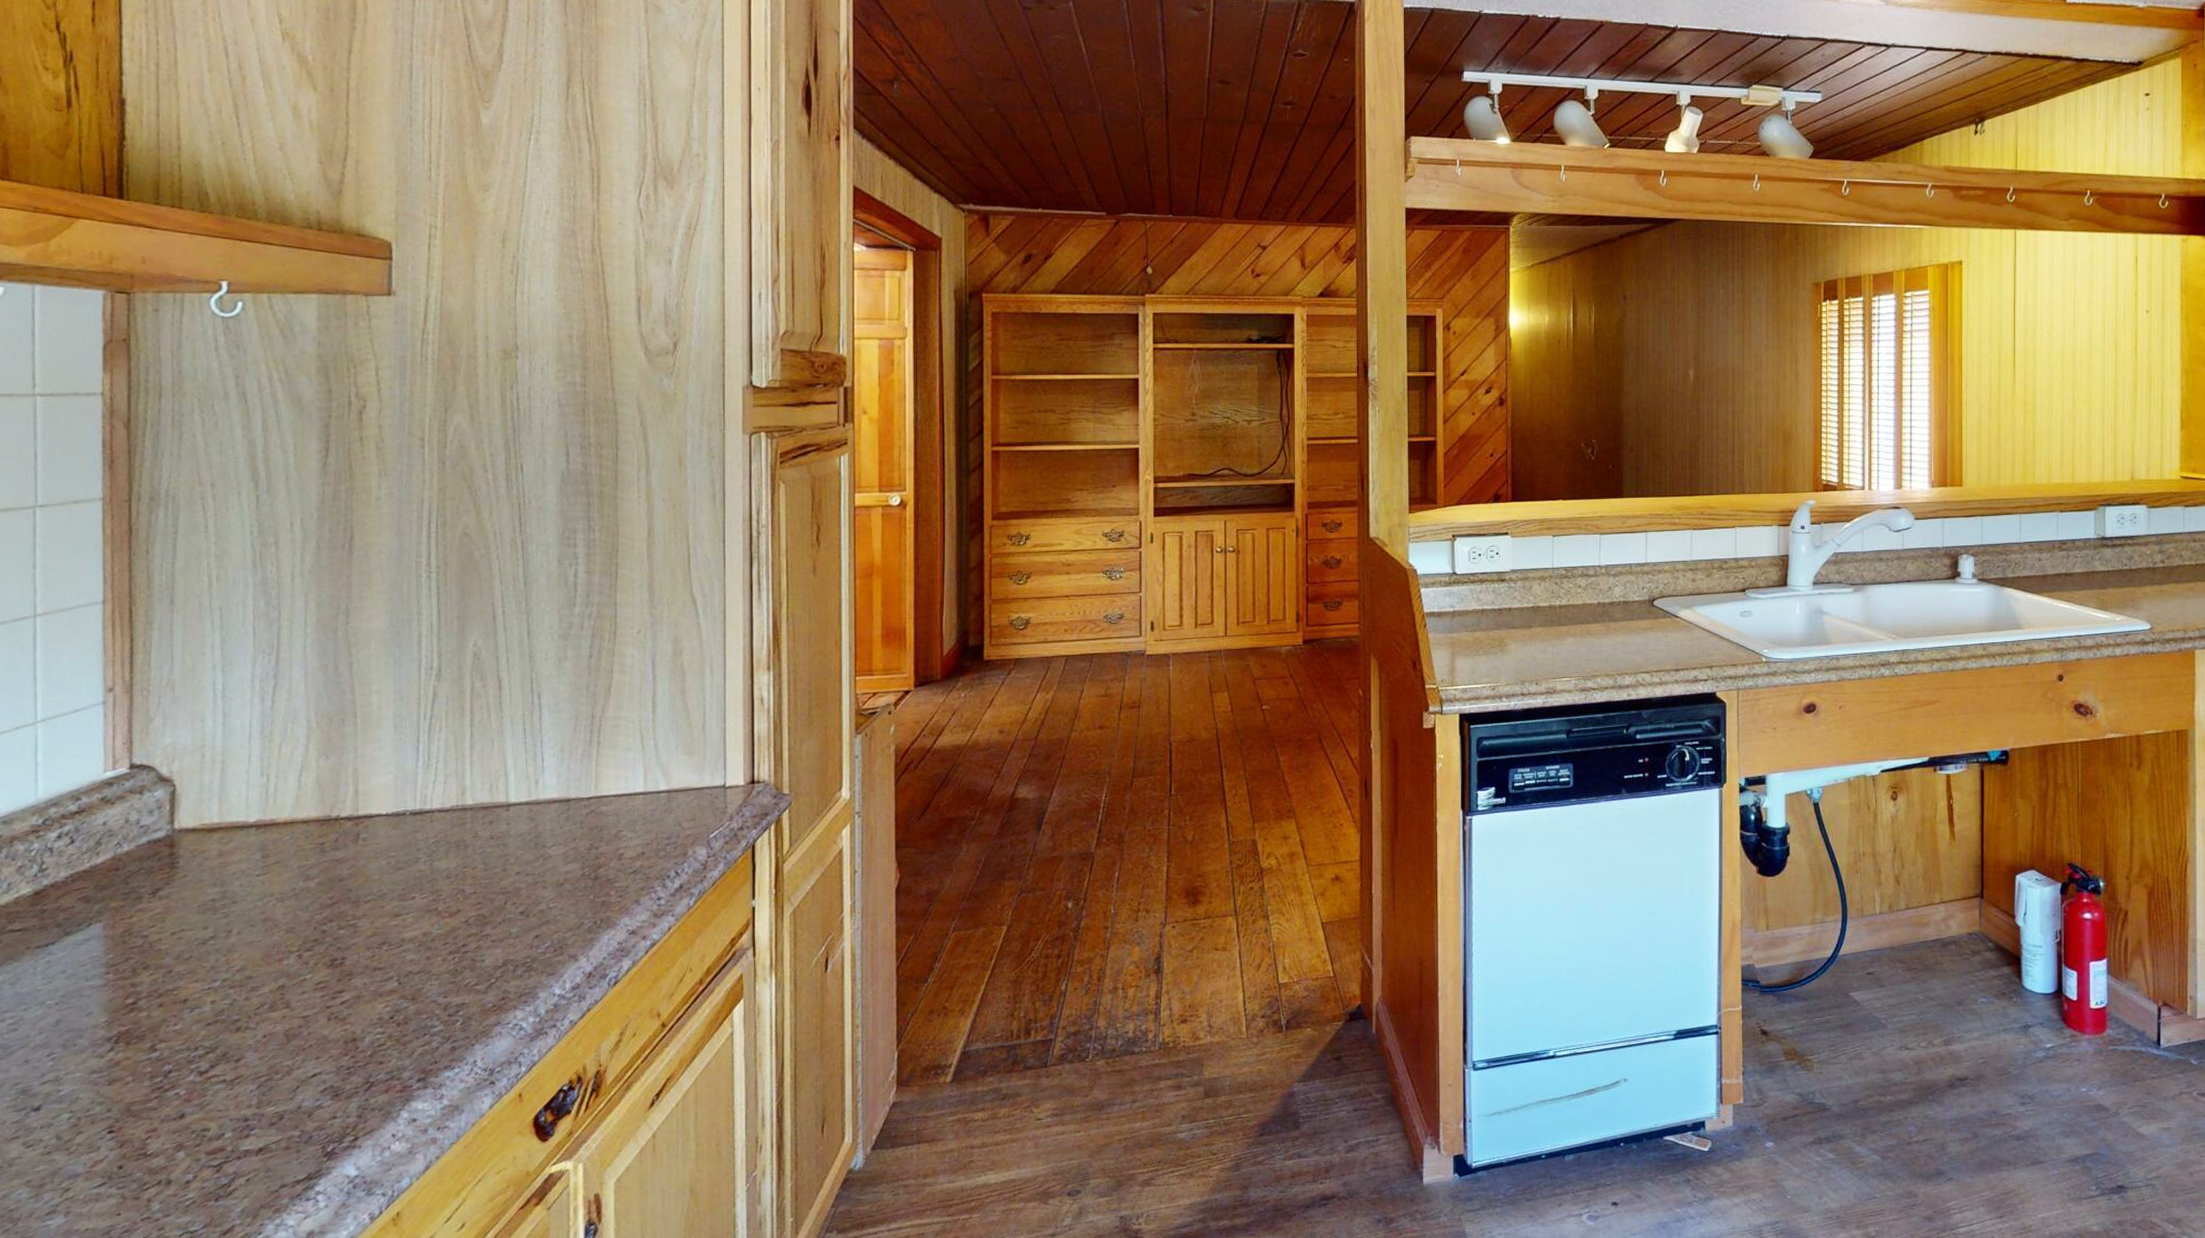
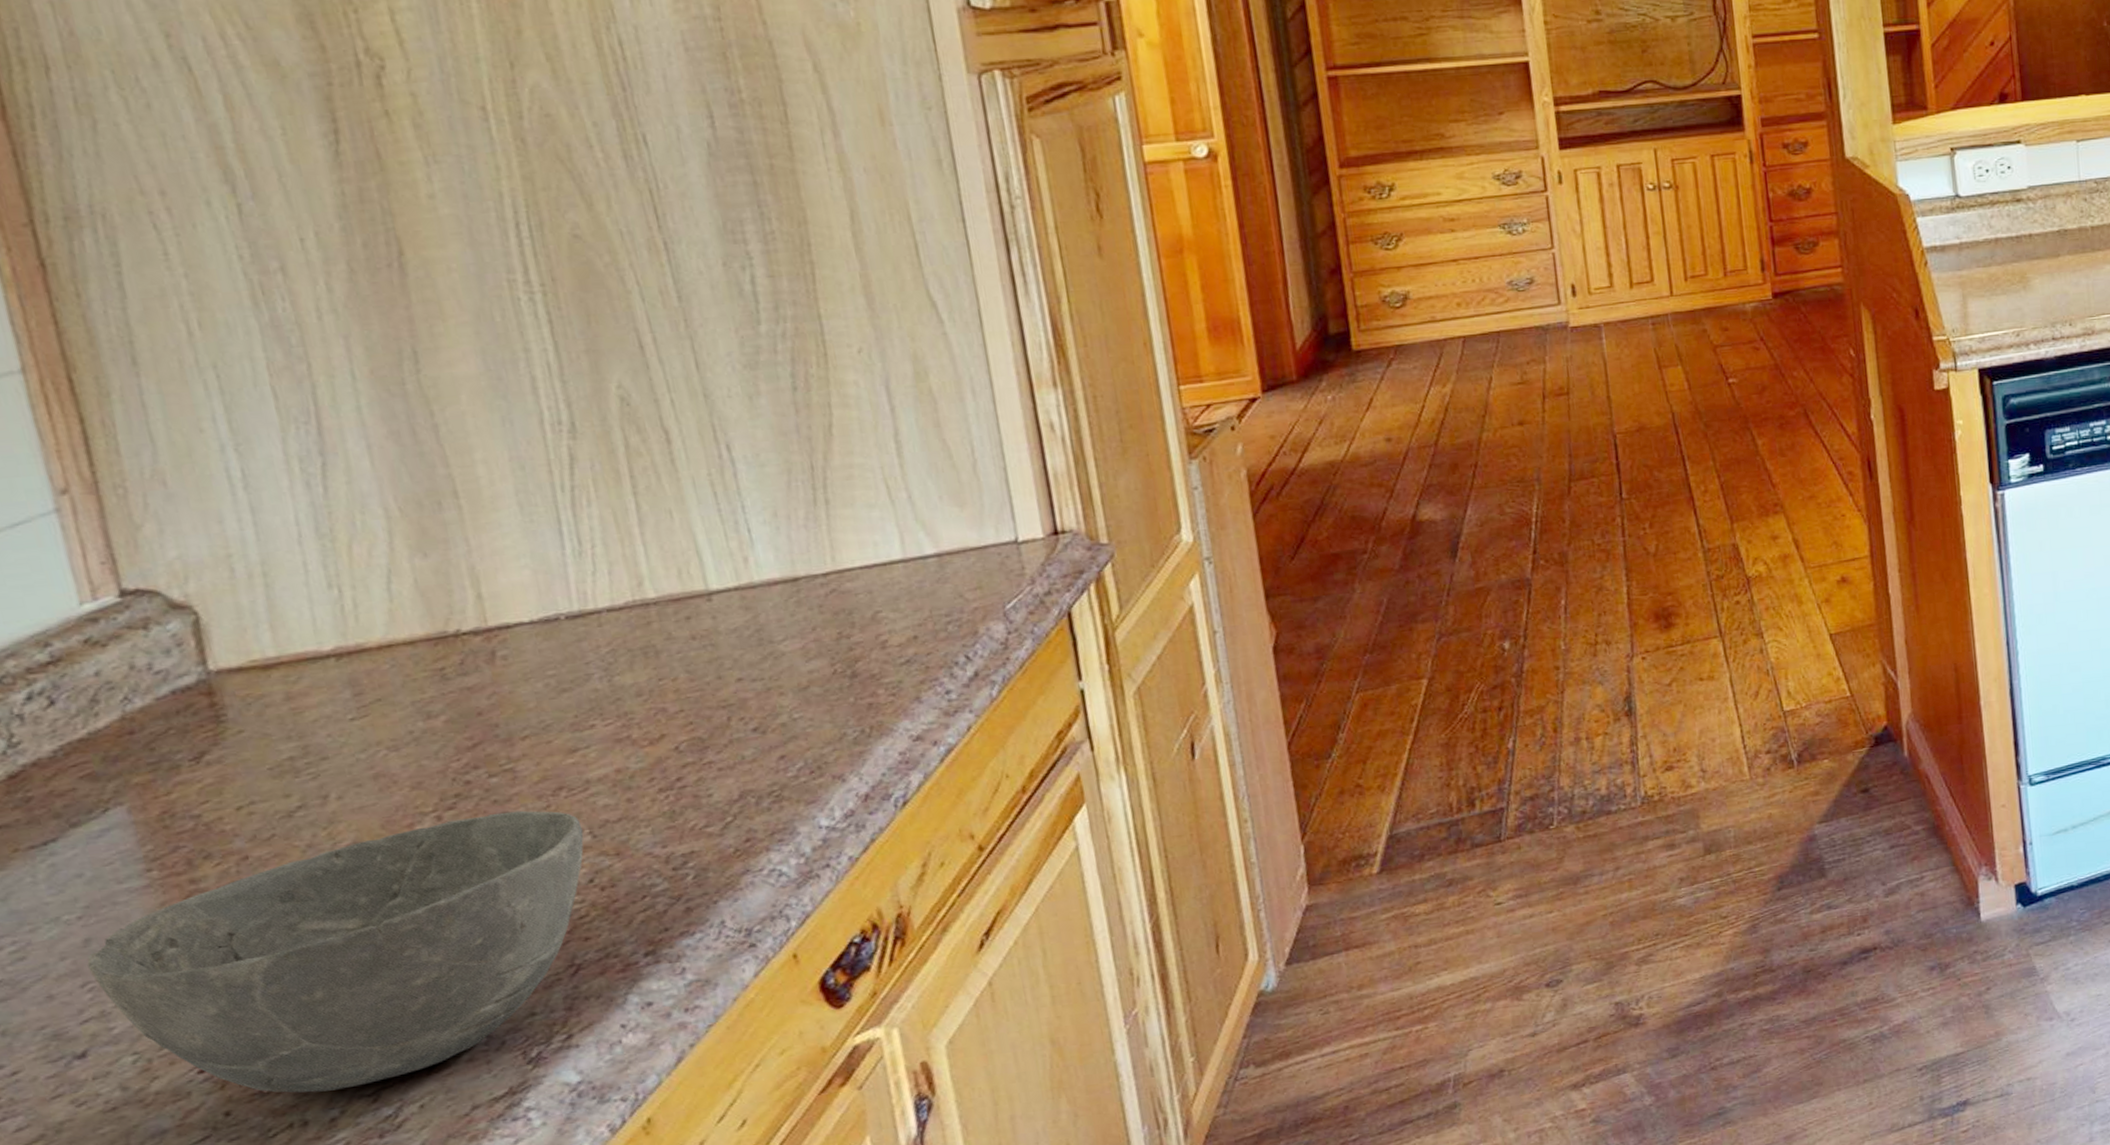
bowl: none [55,957,393,1159] -> present [87,810,584,1093]

